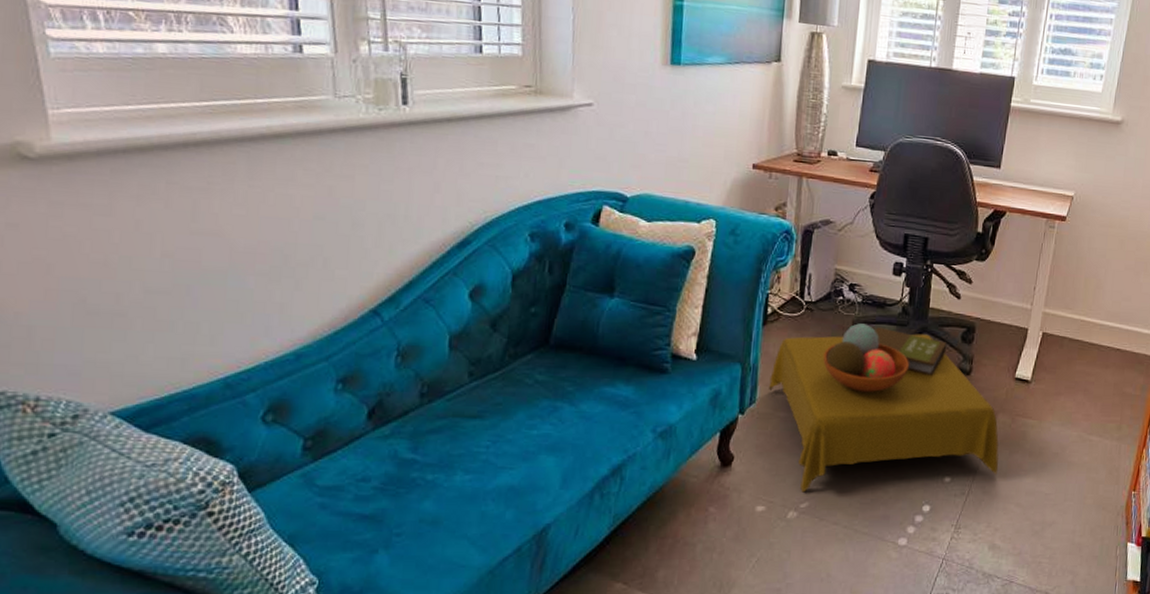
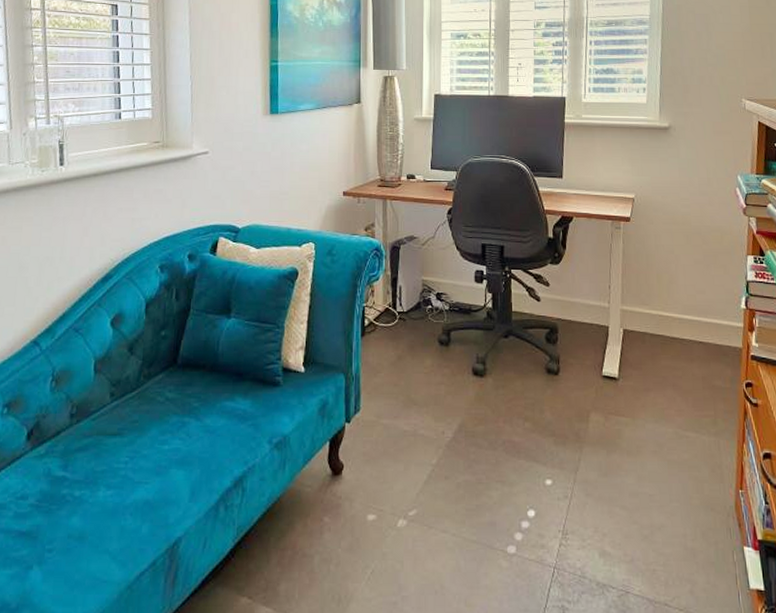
side table: present [769,323,999,493] -> none [371,330,597,500]

